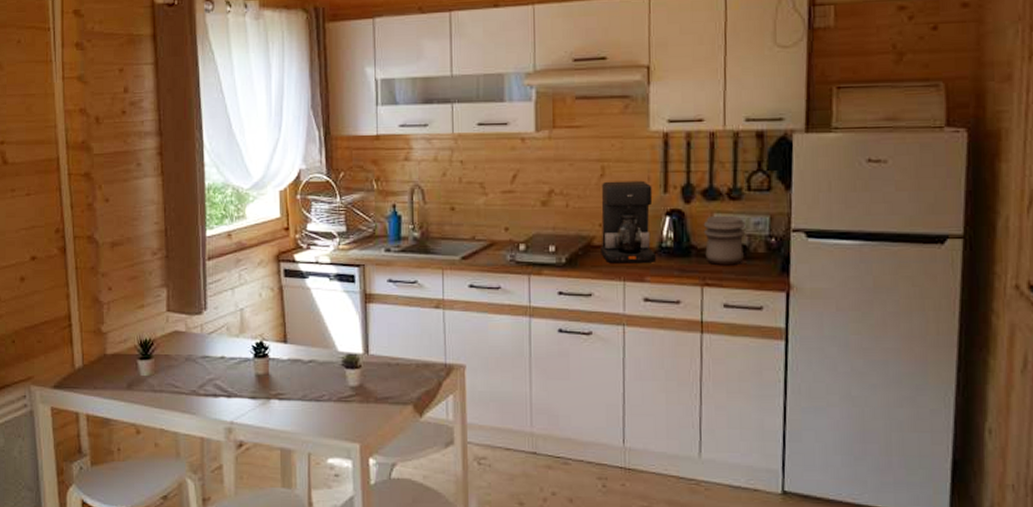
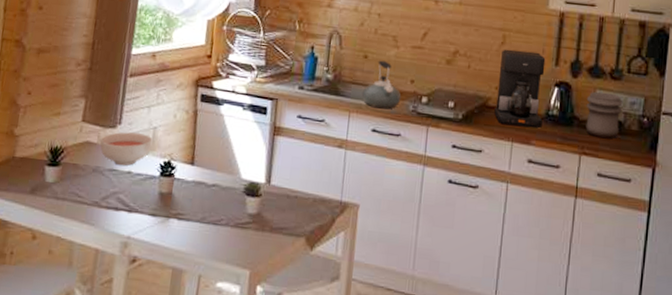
bowl: none [188,317,241,352] -> present [100,132,153,166]
kettle: none [454,210,497,262] -> present [362,60,402,109]

